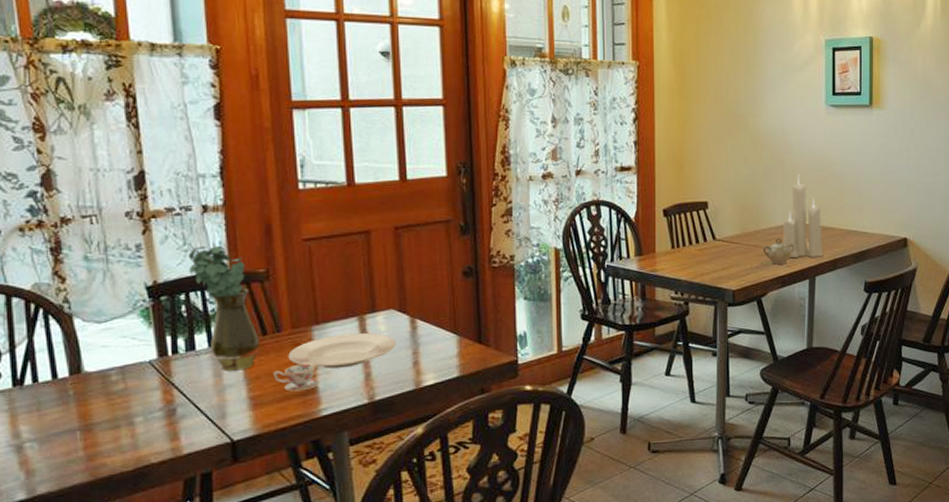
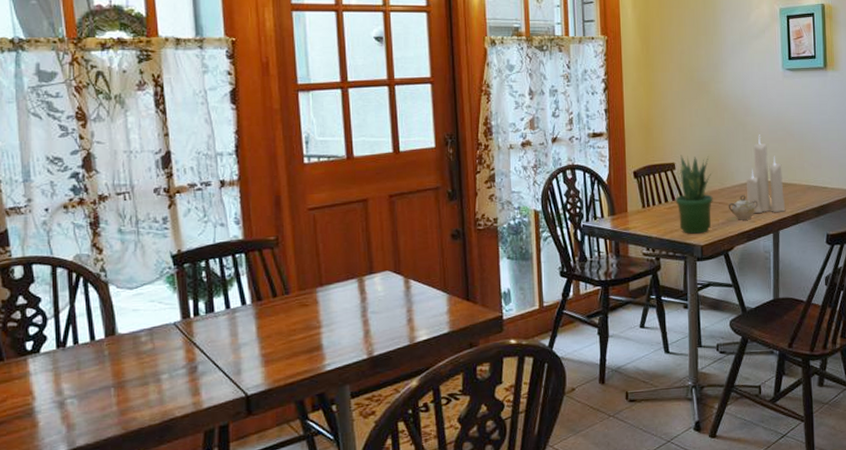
vase: present [187,242,261,371] -> none [207,213,272,331]
teacup: present [273,364,318,392] -> none [283,323,322,349]
plate: present [288,332,397,368] -> none [296,293,393,327]
planter: none [707,193,747,278] -> present [675,155,713,234]

